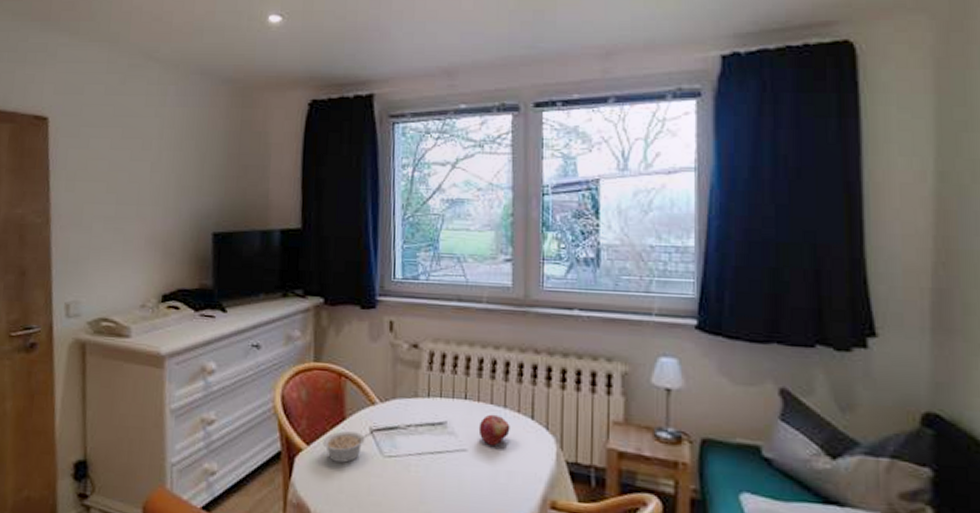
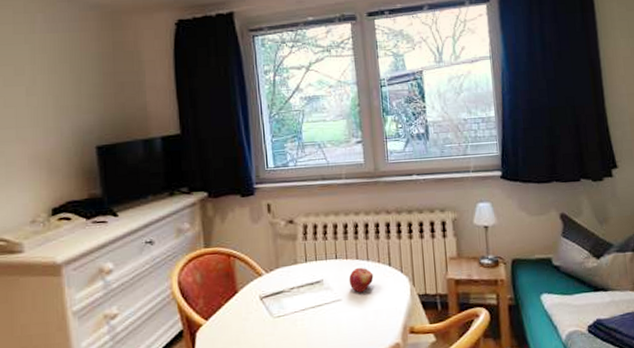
legume: present [323,431,373,463] -> none [219,299,263,330]

